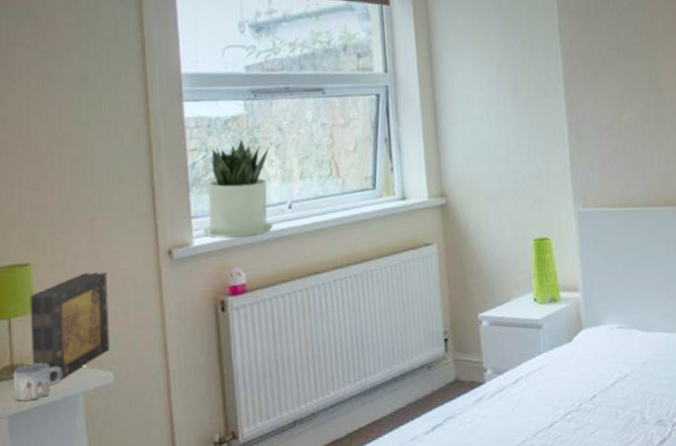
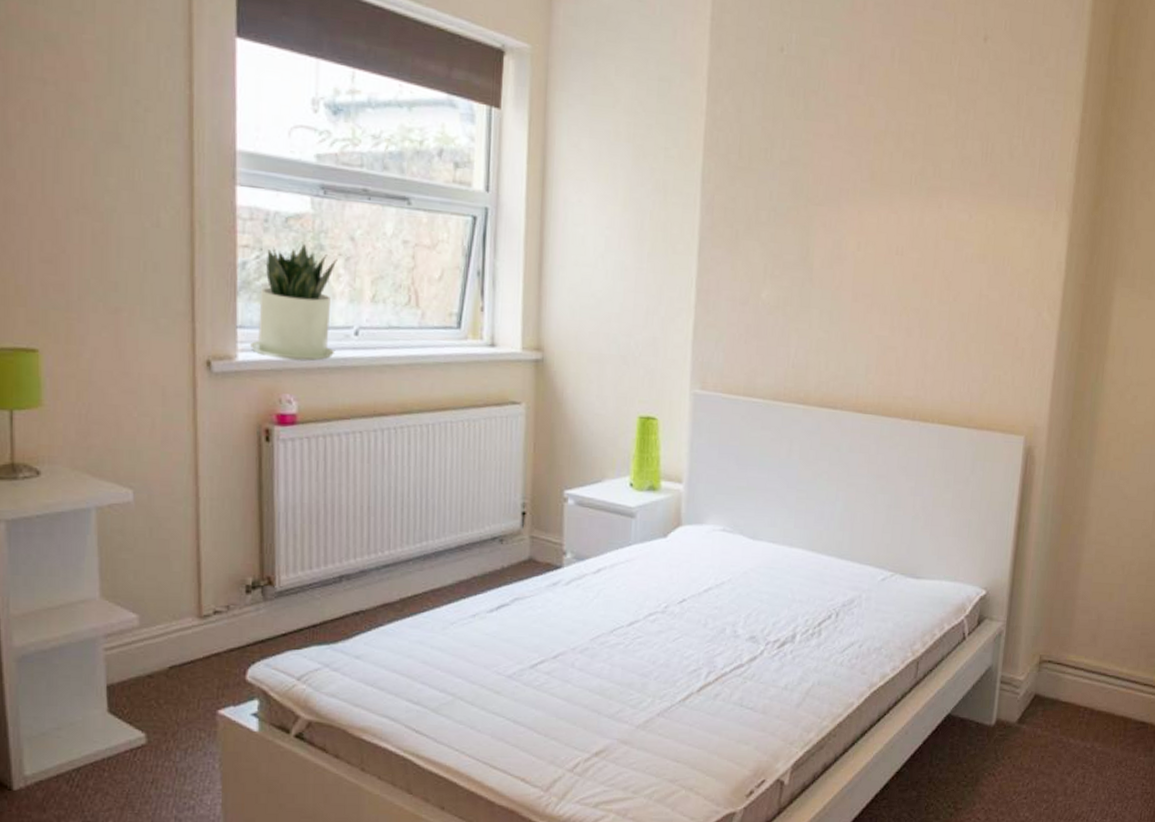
mug: present [13,363,63,402] -> none [13,466,73,508]
decorative box: present [30,271,110,382] -> none [36,370,132,490]

